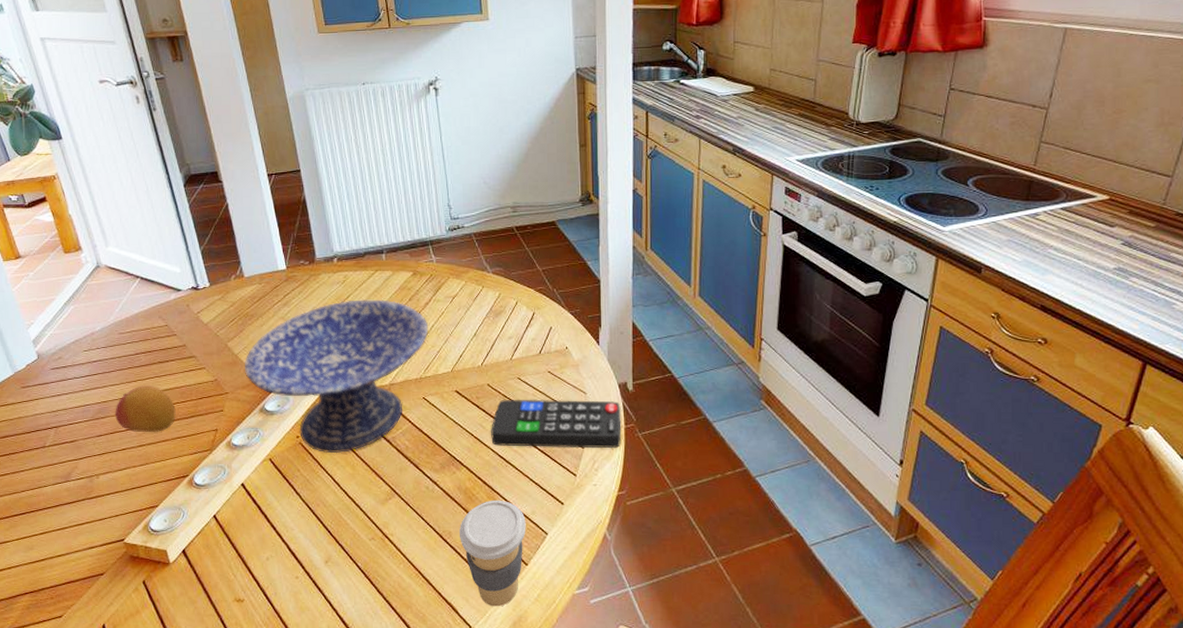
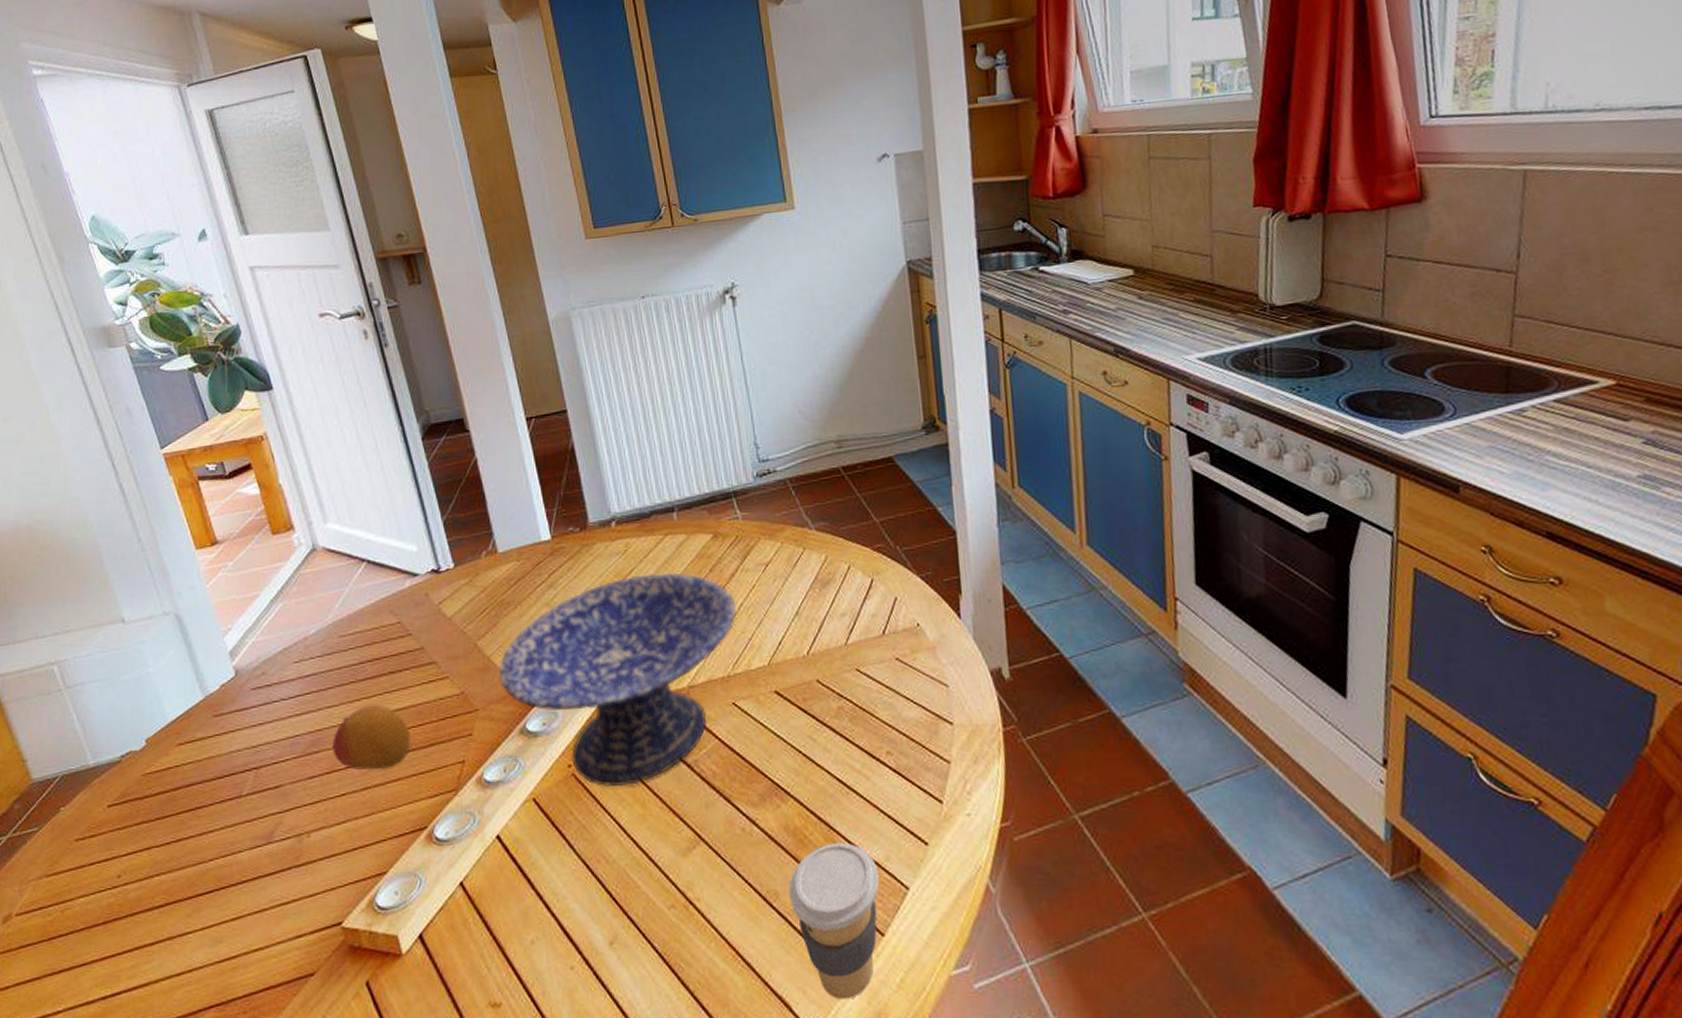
remote control: present [491,399,622,449] -> none [824,695,1000,765]

